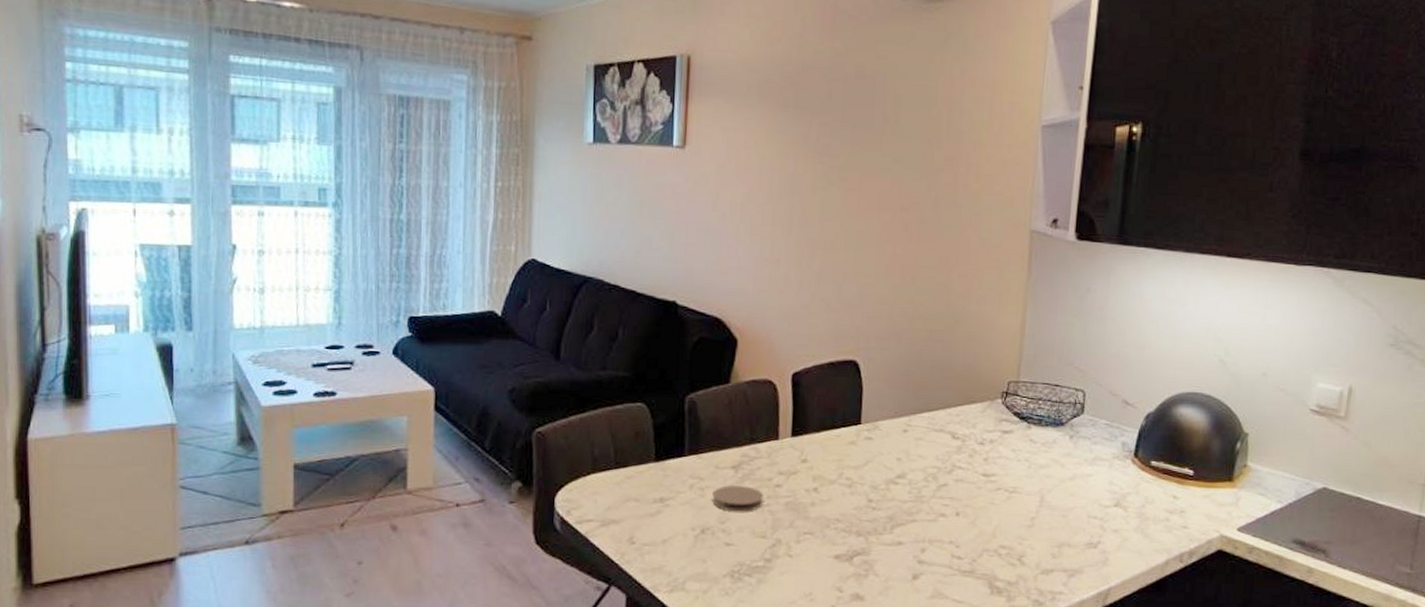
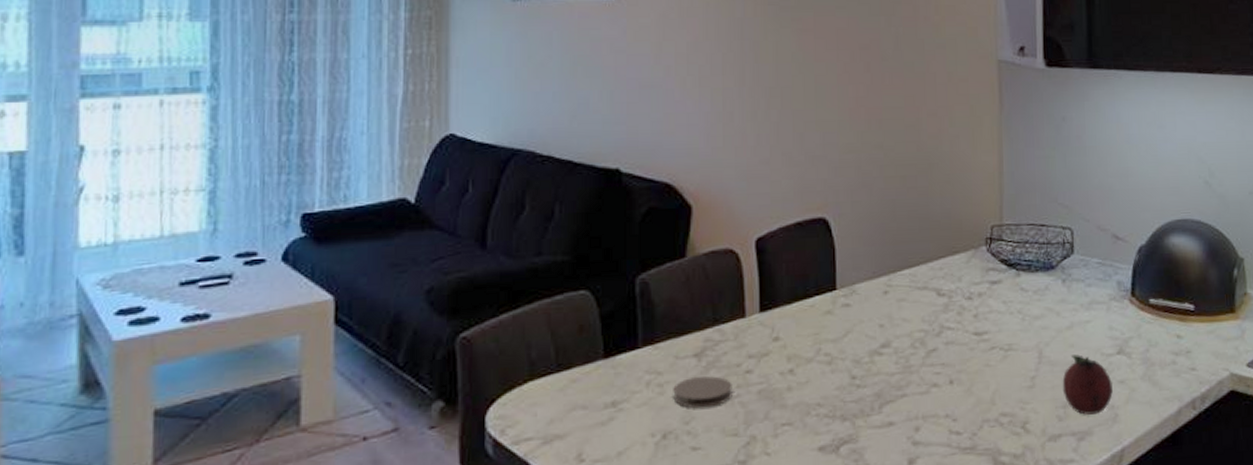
fruit: none [1059,503,1107,556] -> present [1062,354,1113,415]

